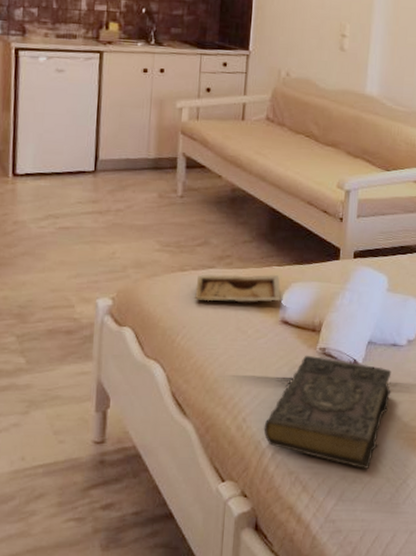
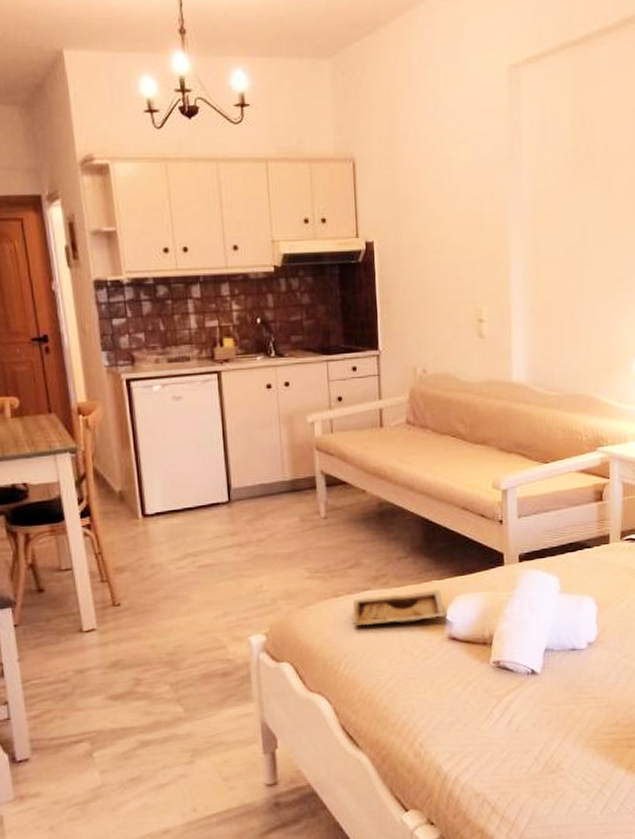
book: present [263,355,392,470] -> none [443,670,576,784]

